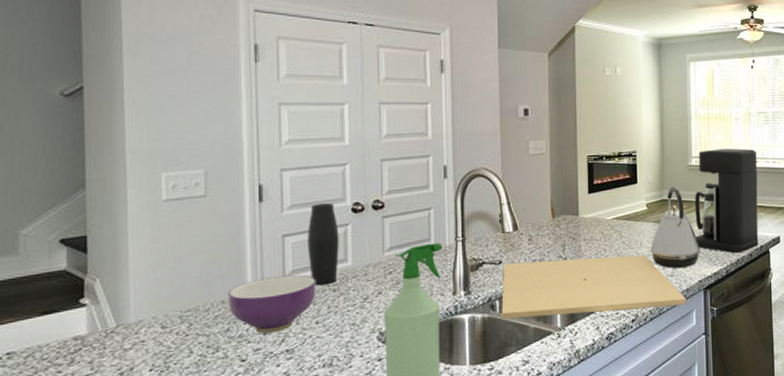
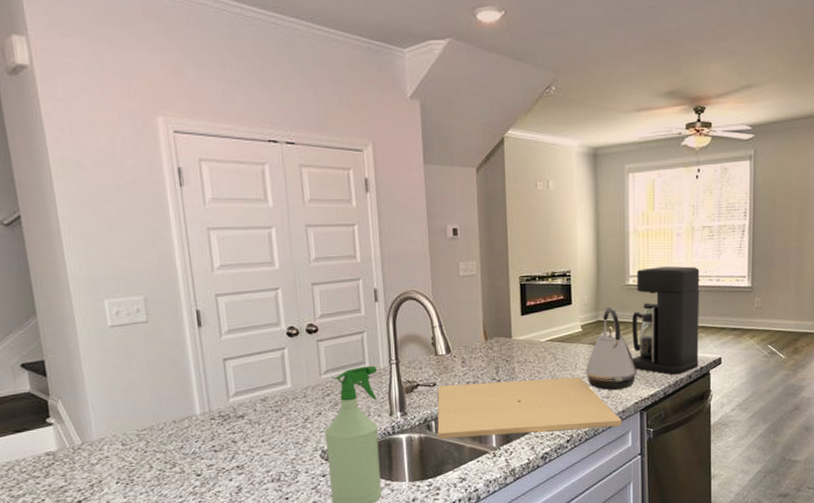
bowl: present [227,275,316,333] -> none [178,396,260,450]
vase: present [307,203,339,285] -> none [246,328,279,406]

